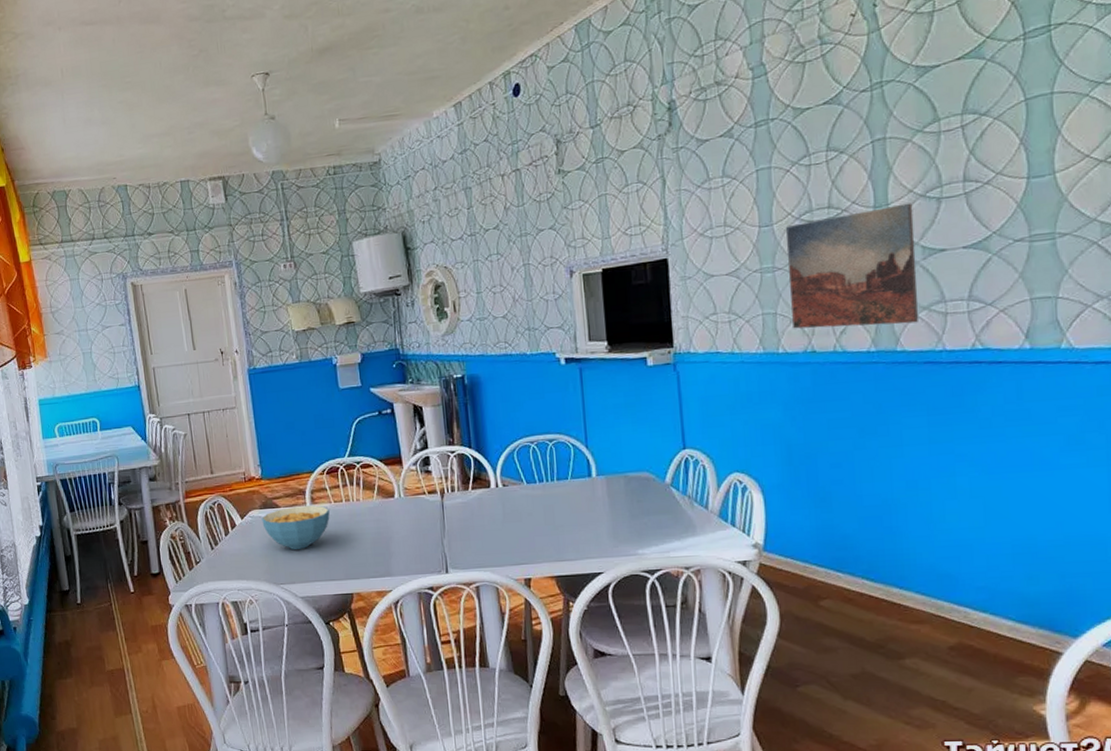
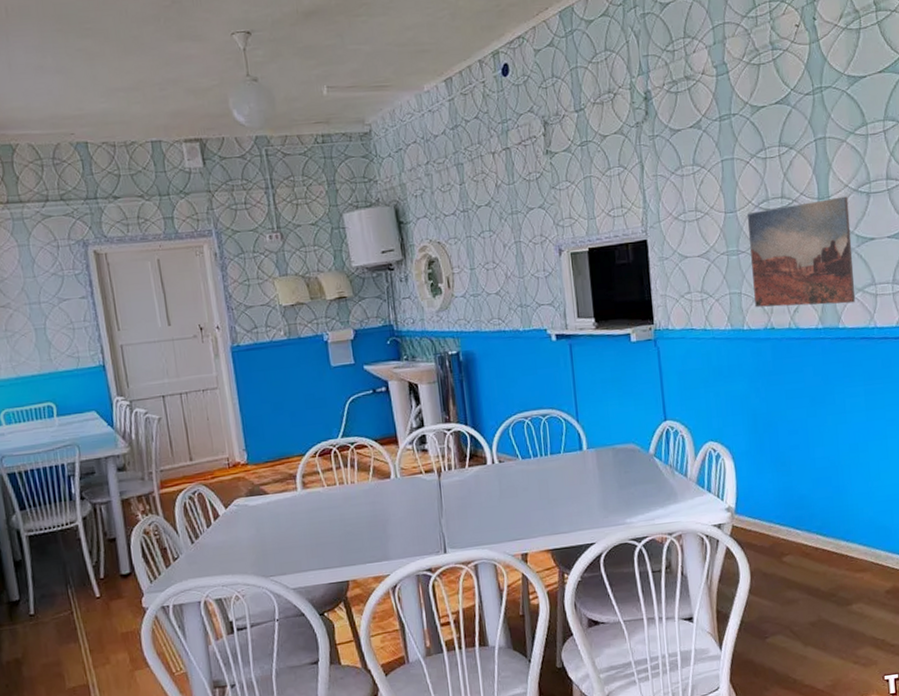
cereal bowl: present [262,505,330,550] -> none [248,490,323,539]

